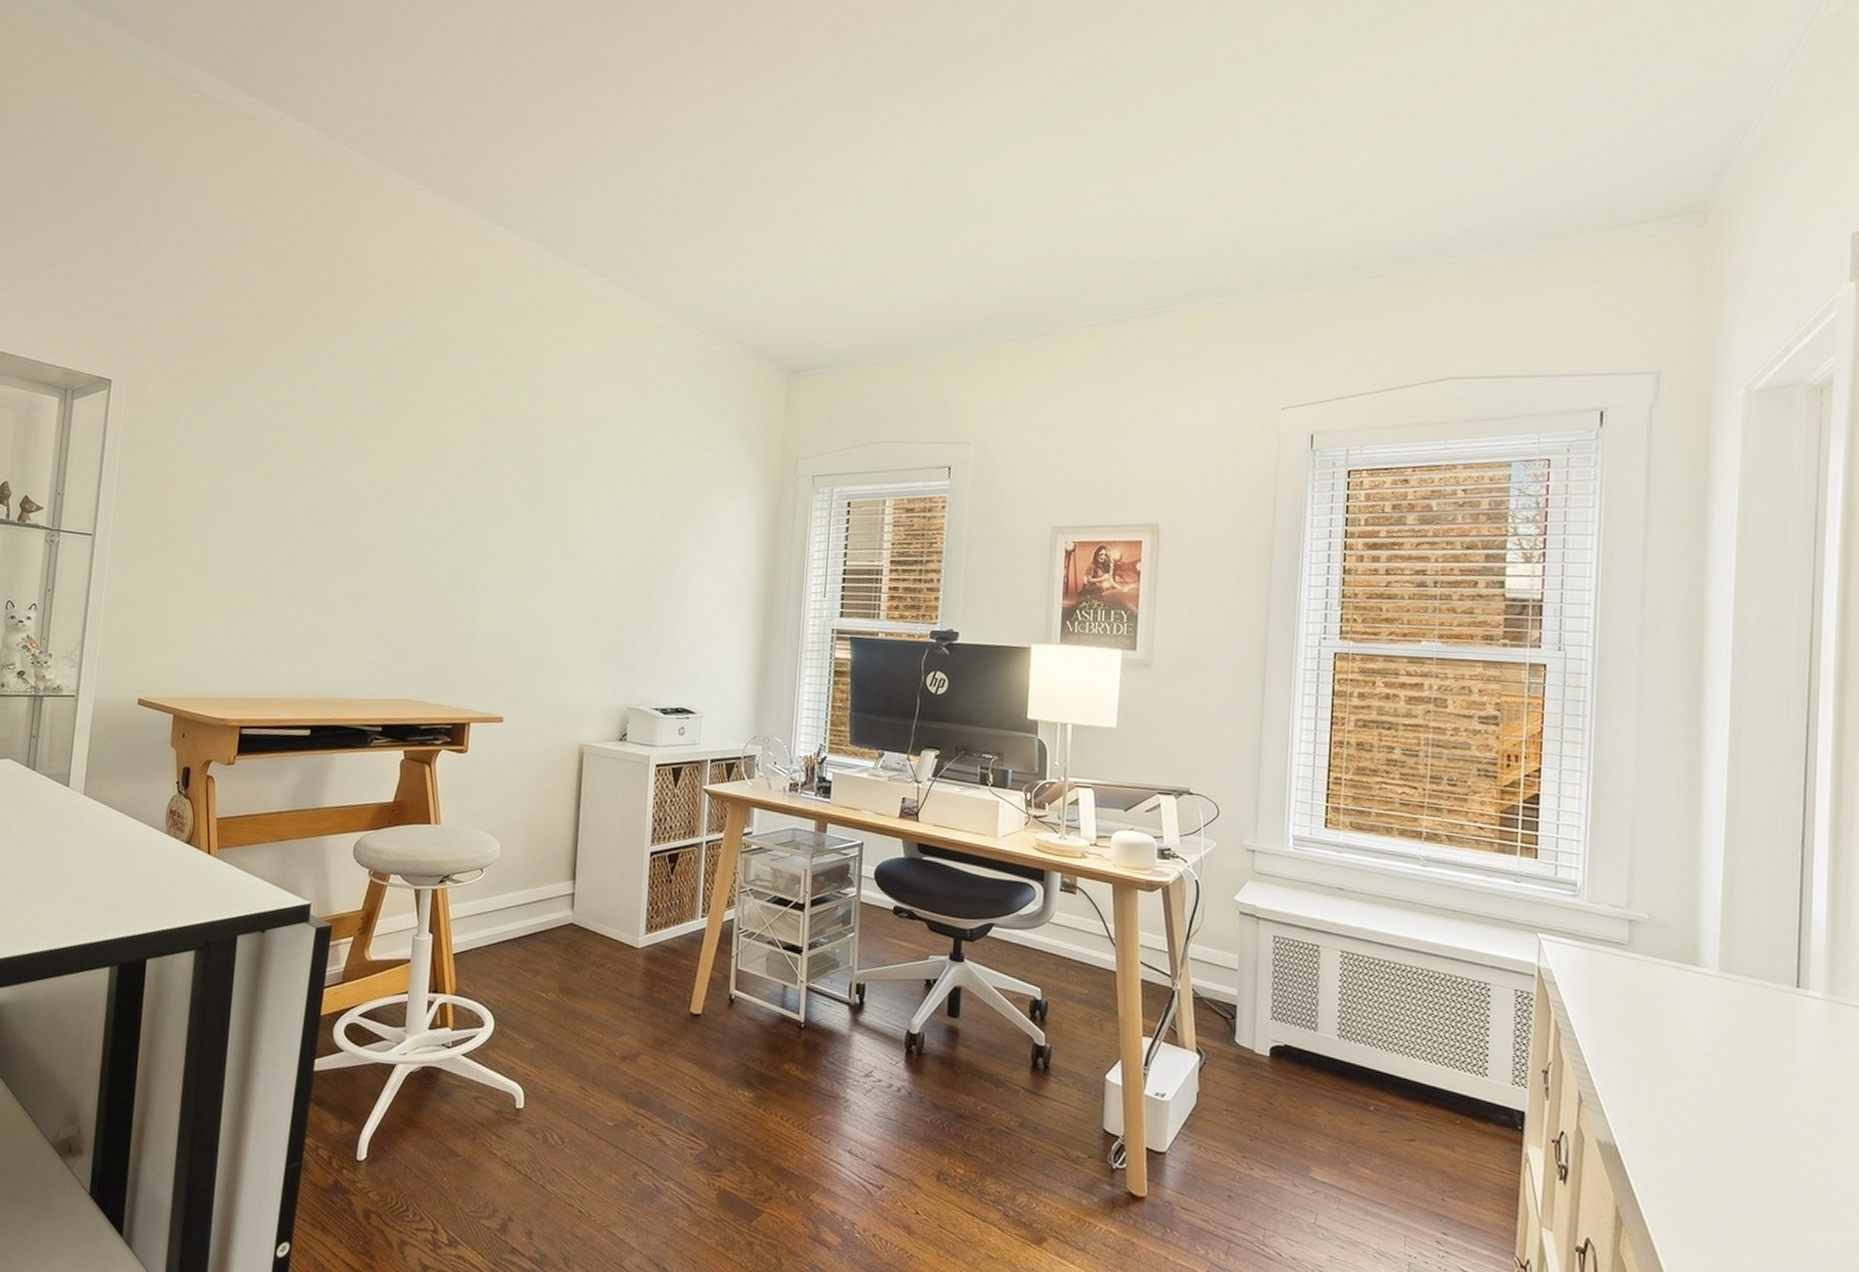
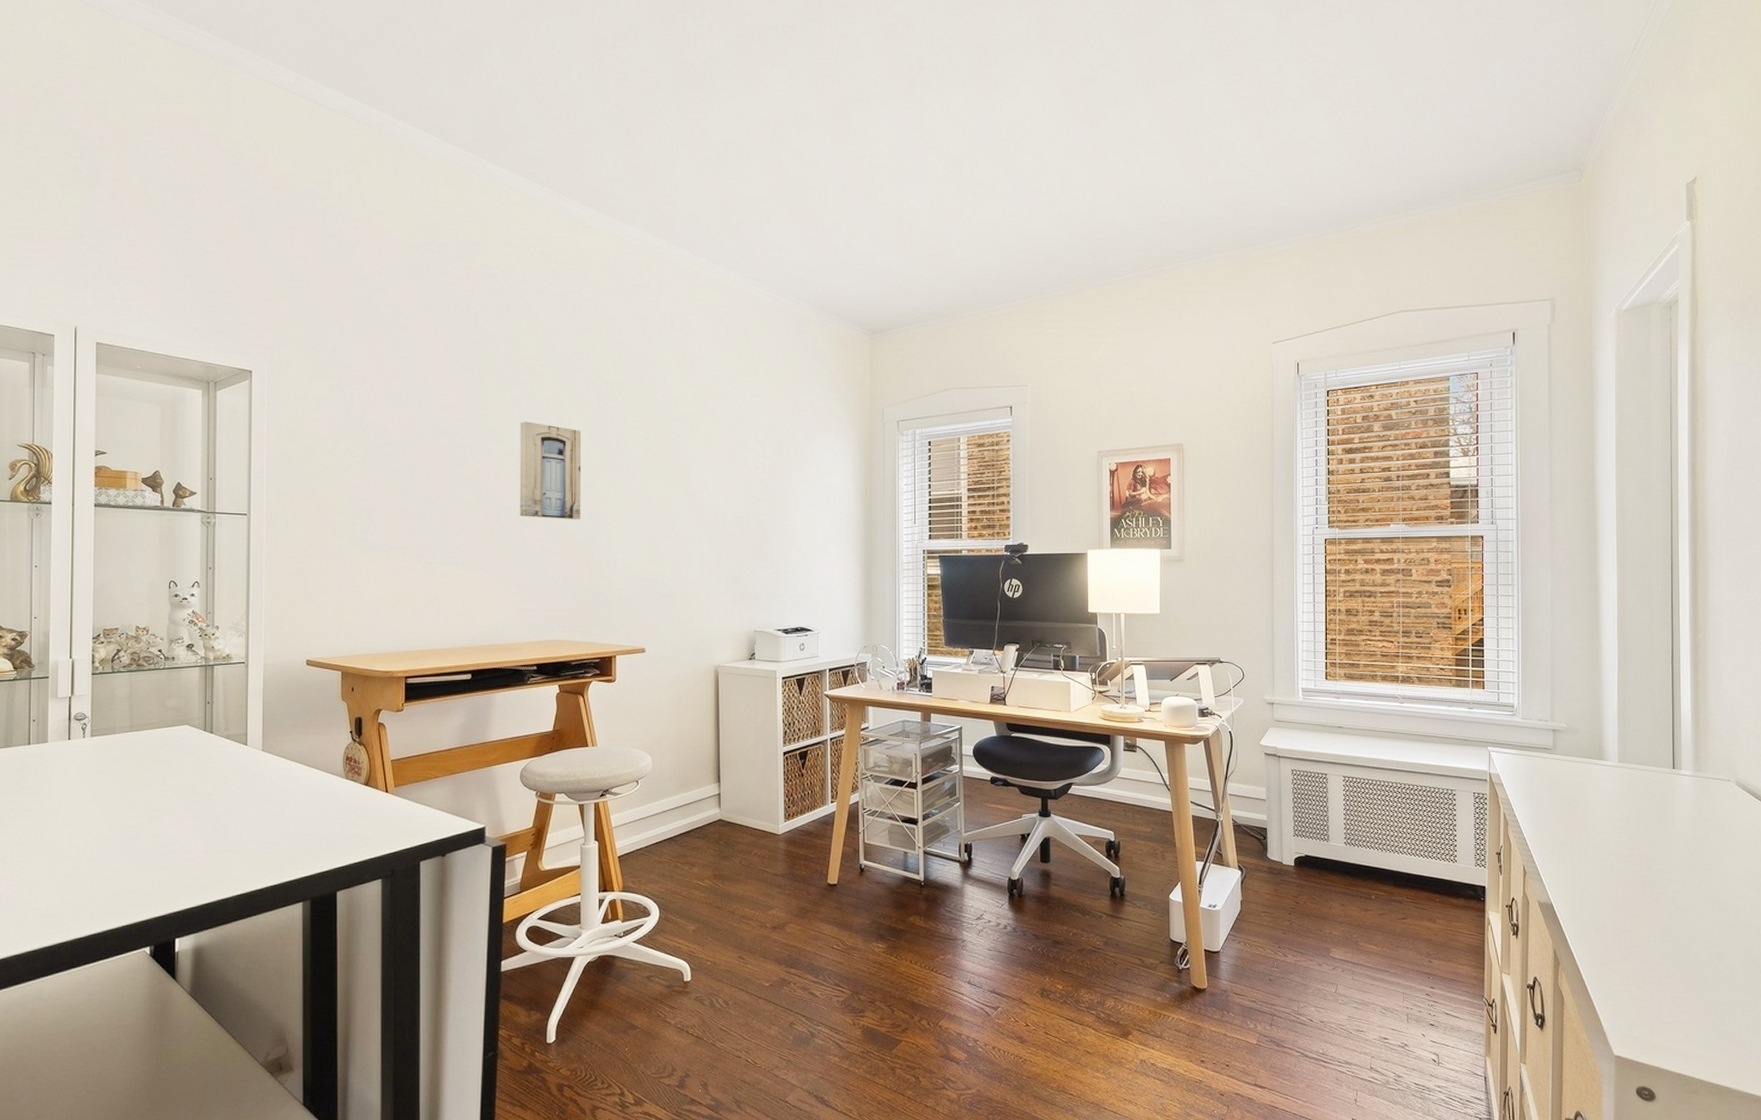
wall art: none [377,451,453,566] -> present [519,421,582,520]

